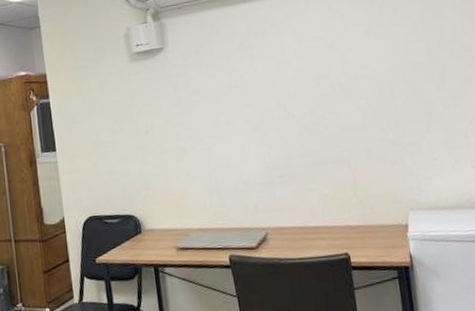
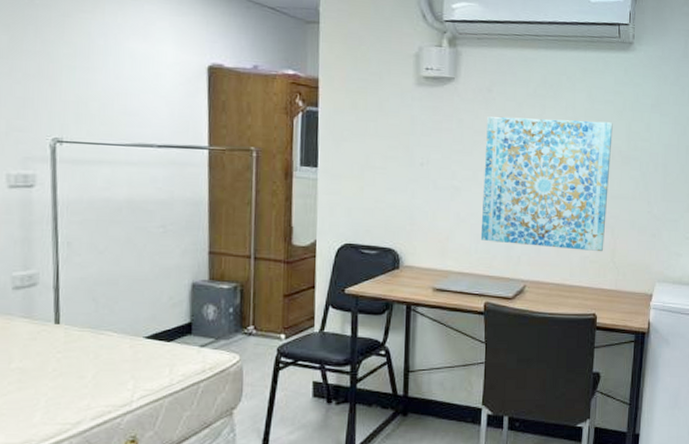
wall art: none [200,57,343,195] -> present [480,116,613,252]

